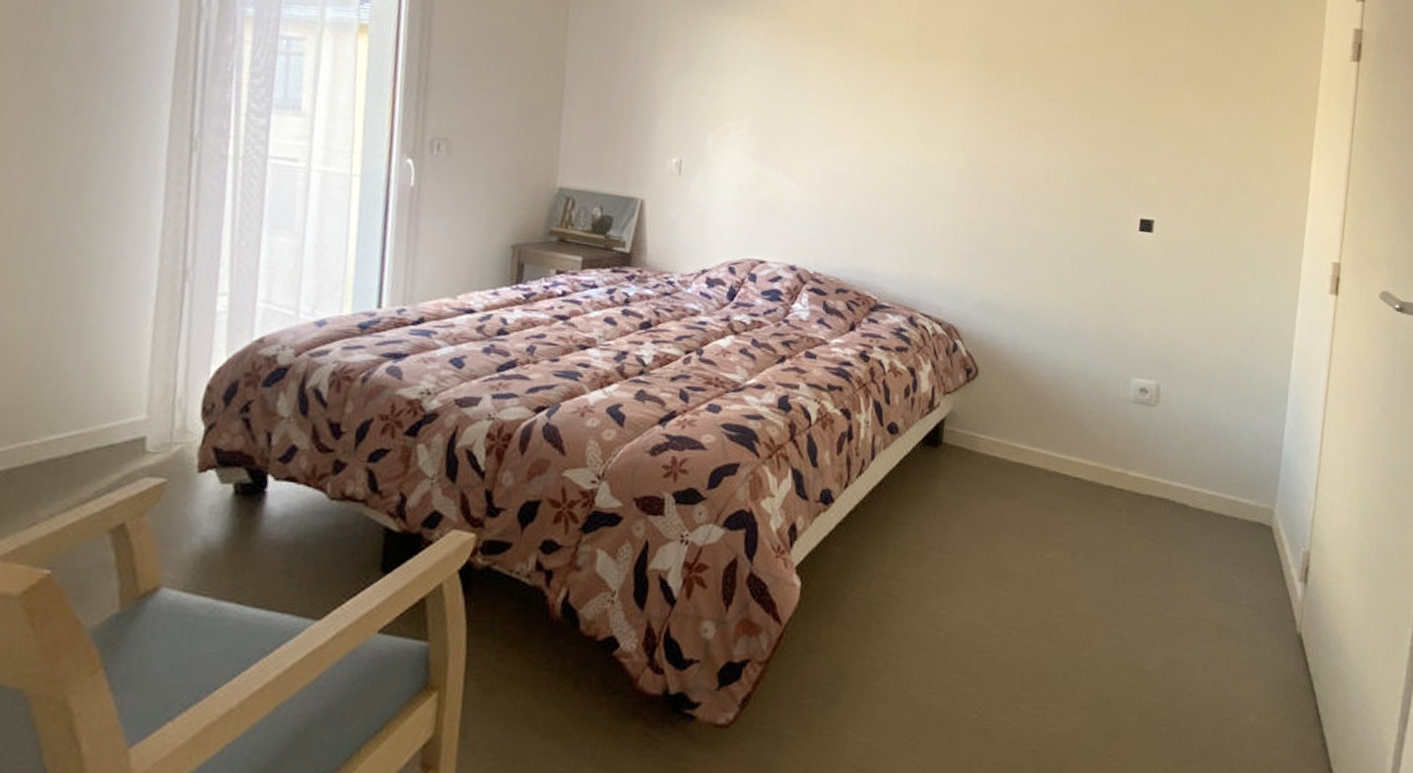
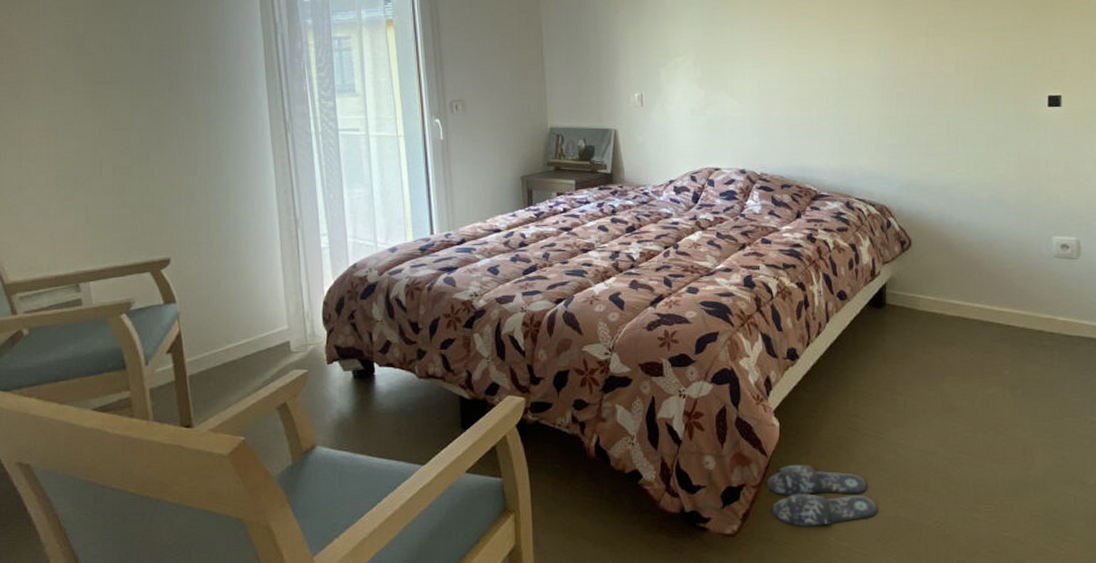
slippers: none [777,635,908,717] -> present [767,464,878,527]

